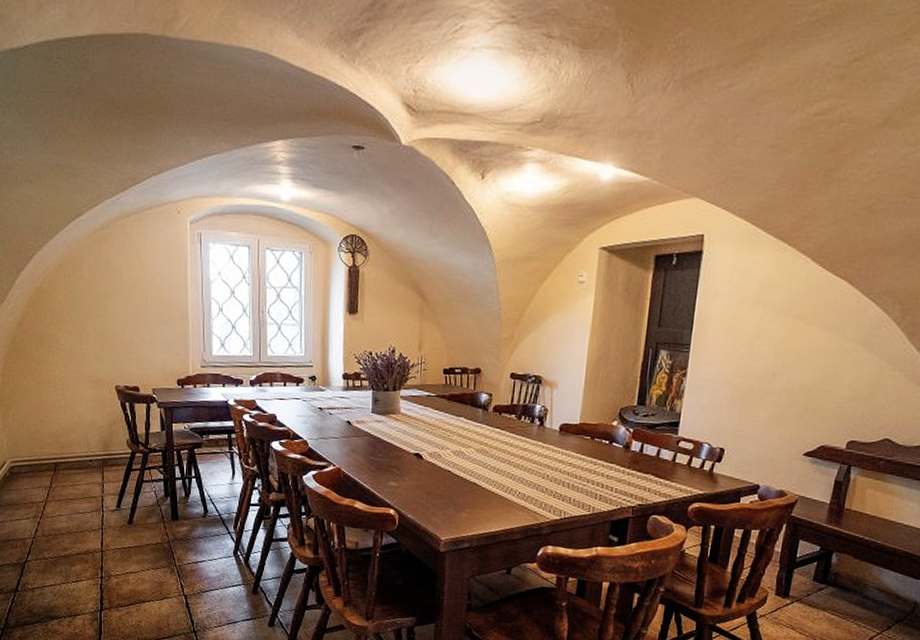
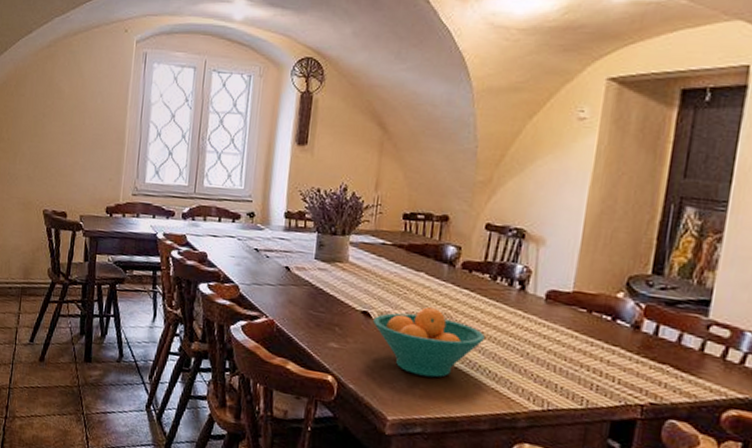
fruit bowl: none [425,445,514,502] -> present [373,307,485,378]

